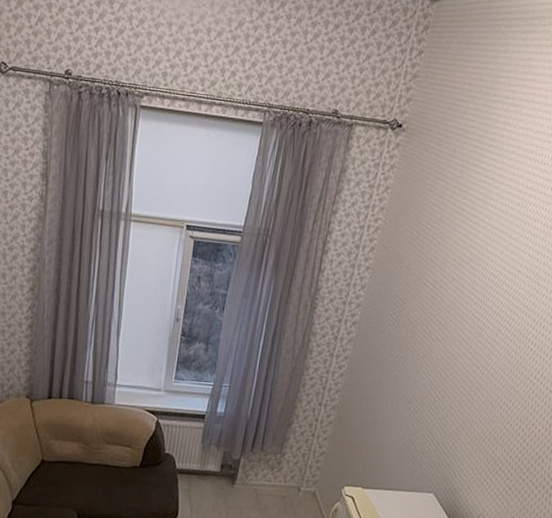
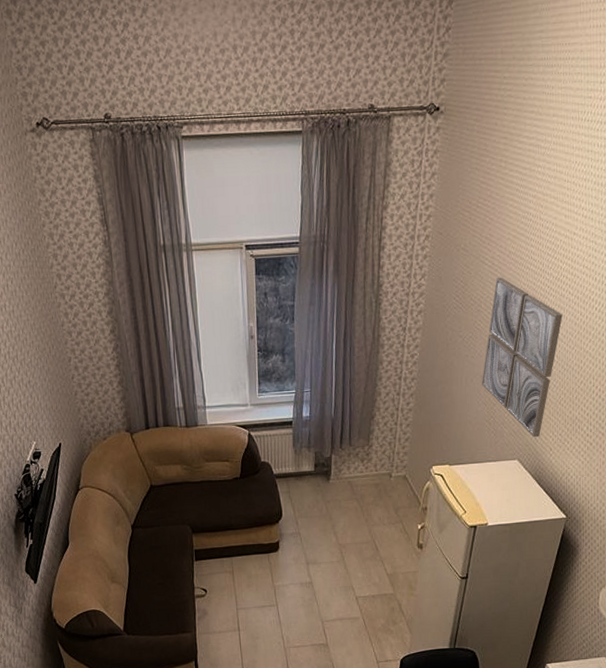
wall art: none [406,301,498,473] -> present [481,277,563,438]

